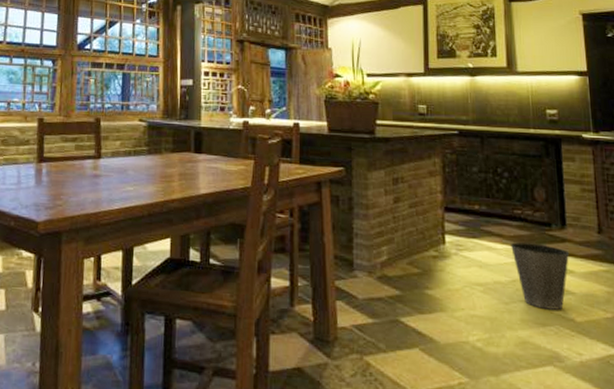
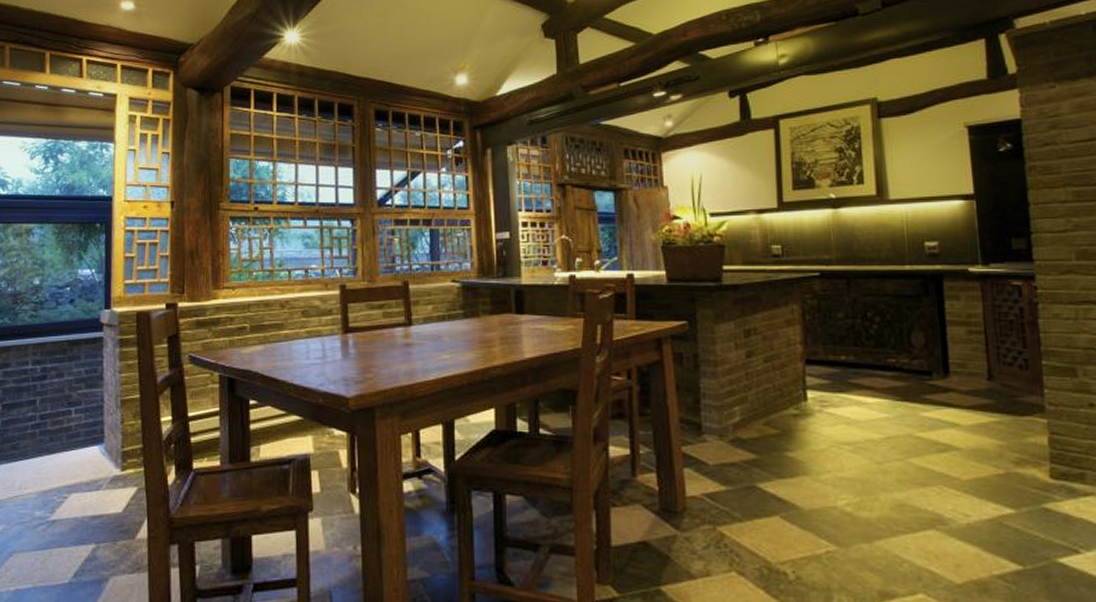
waste basket: present [510,242,570,310] -> none [883,395,955,468]

